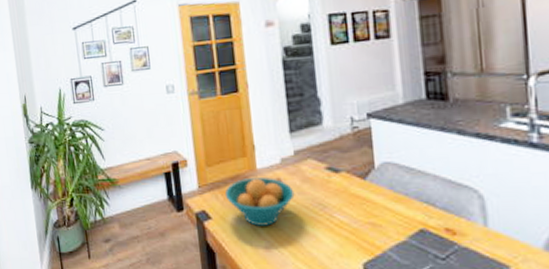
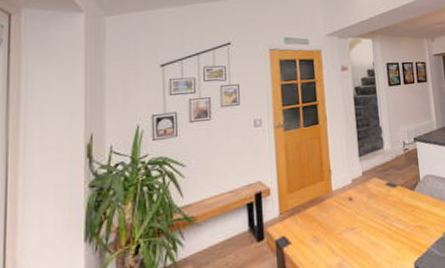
fruit bowl: present [224,176,295,226] -> none [303,197,363,244]

